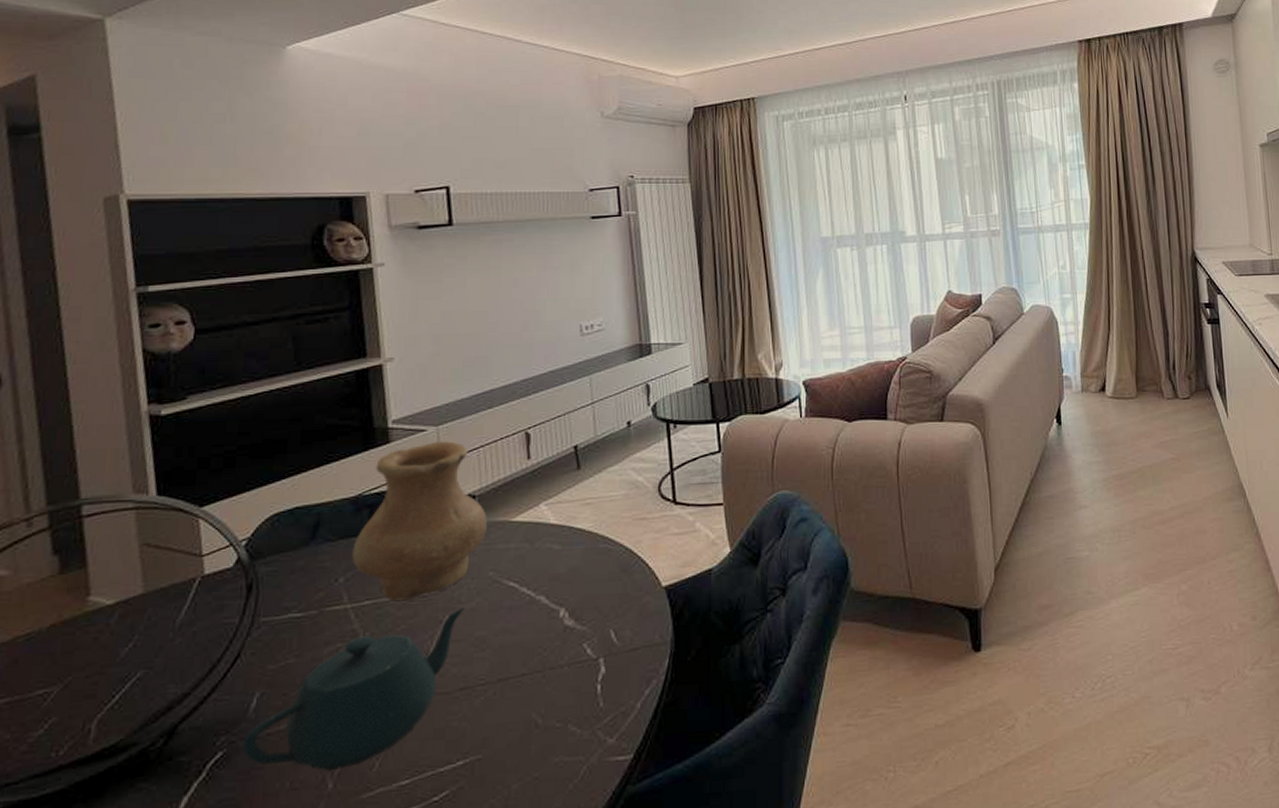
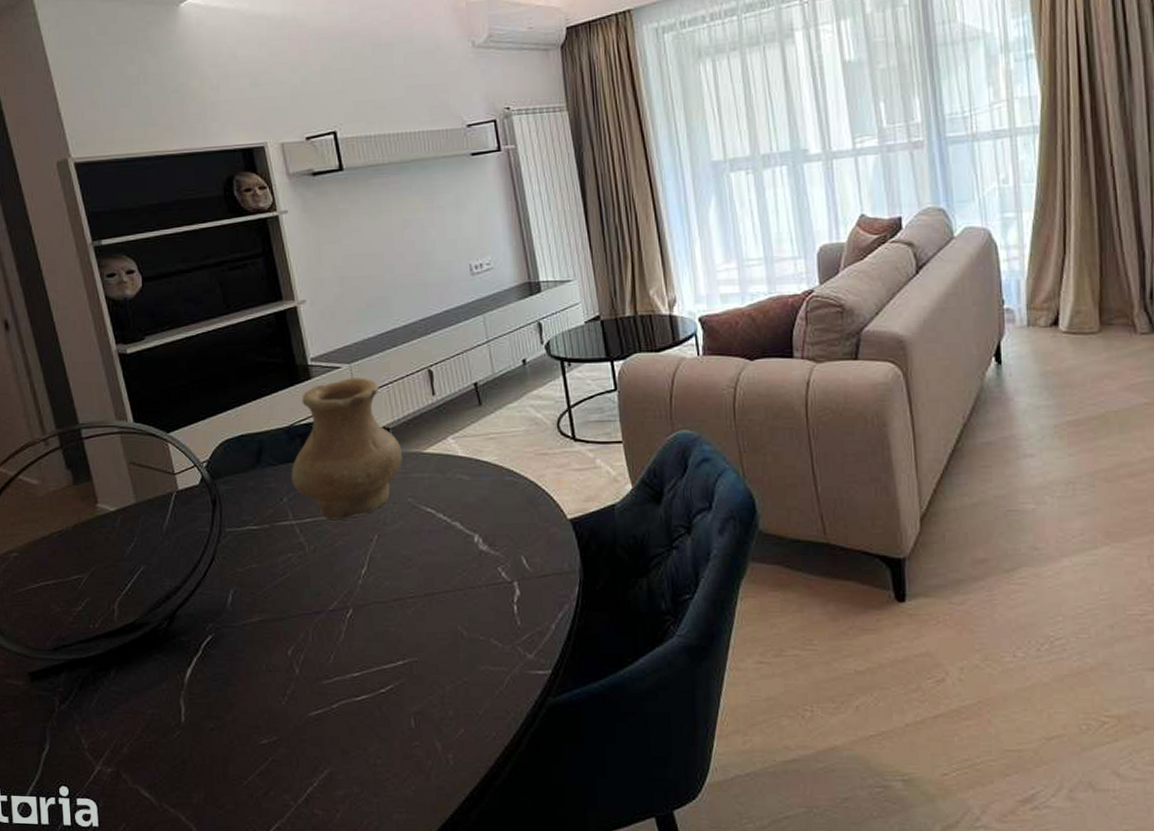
teapot: present [243,607,467,772] -> none [226,528,392,659]

